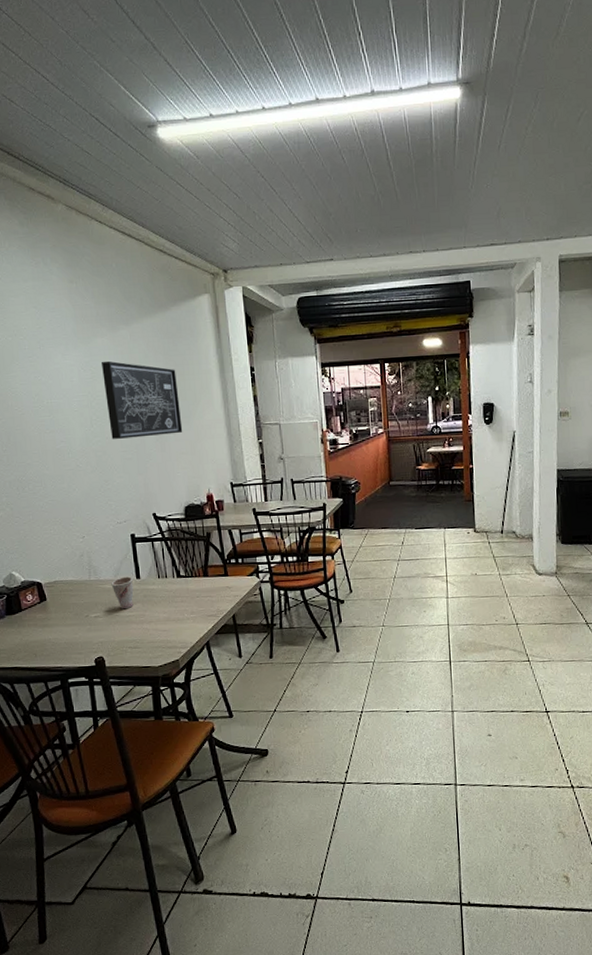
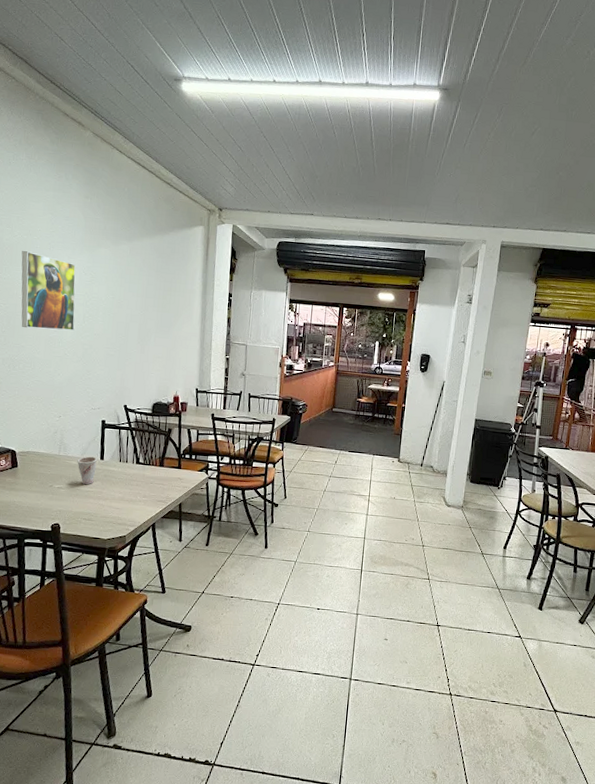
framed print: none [9,355,83,443] -> present [21,251,76,331]
wall art: present [102,360,183,439] -> none [99,268,165,340]

